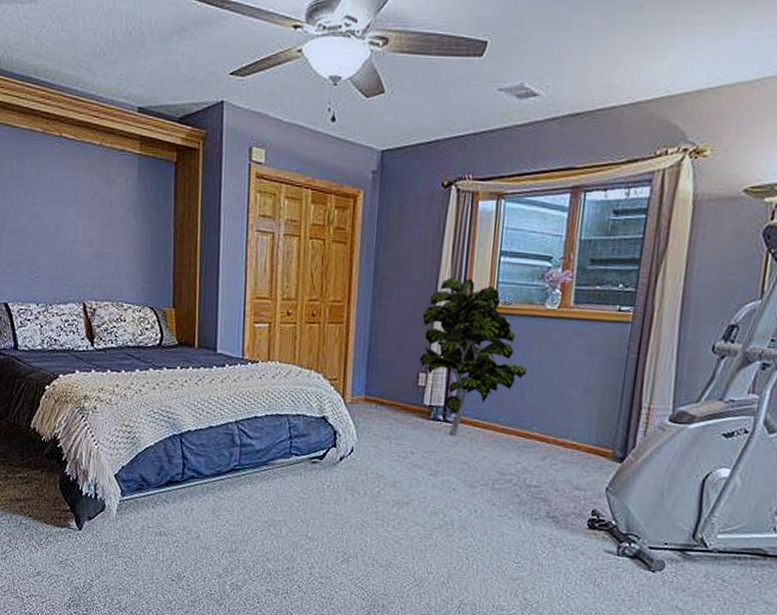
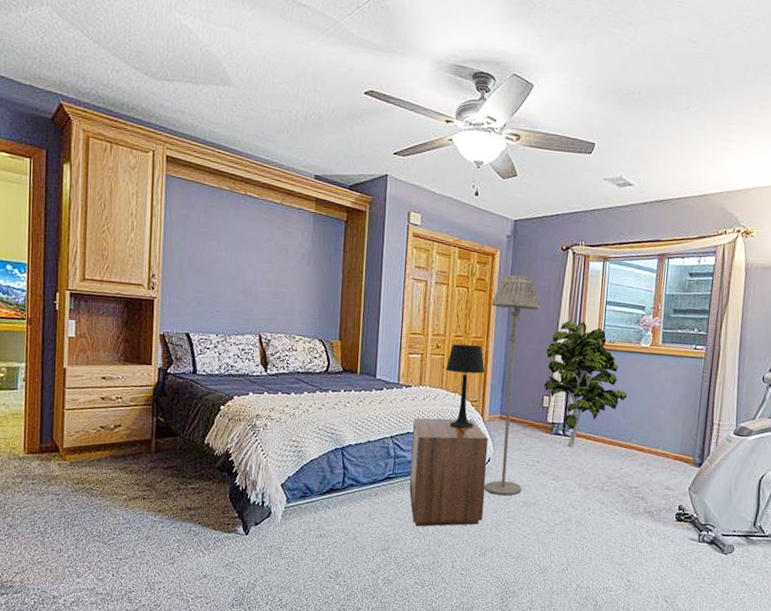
nightstand: none [258,399,351,527] -> present [409,418,489,527]
table lamp: none [298,310,346,412] -> present [446,344,485,428]
floor lamp: none [347,221,415,493] -> present [484,274,541,496]

